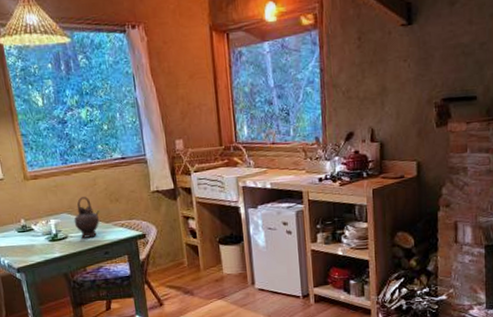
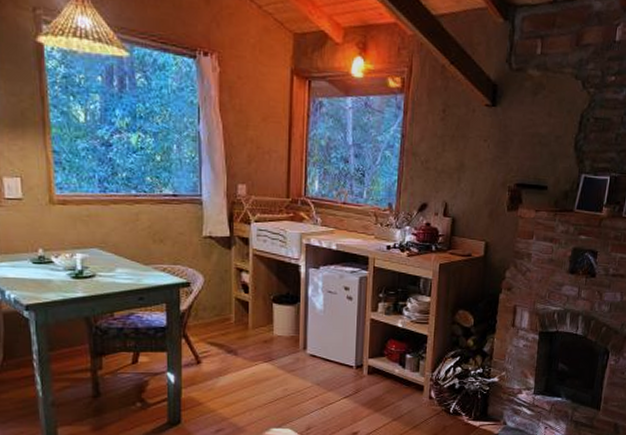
teapot: present [74,197,100,238] -> none [106,232,139,279]

